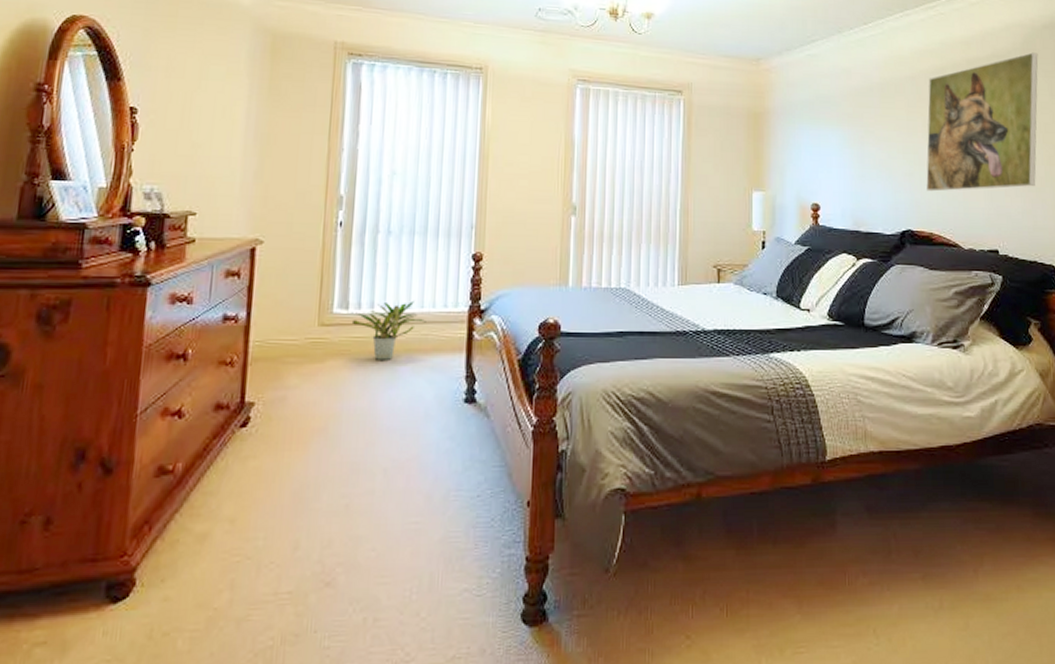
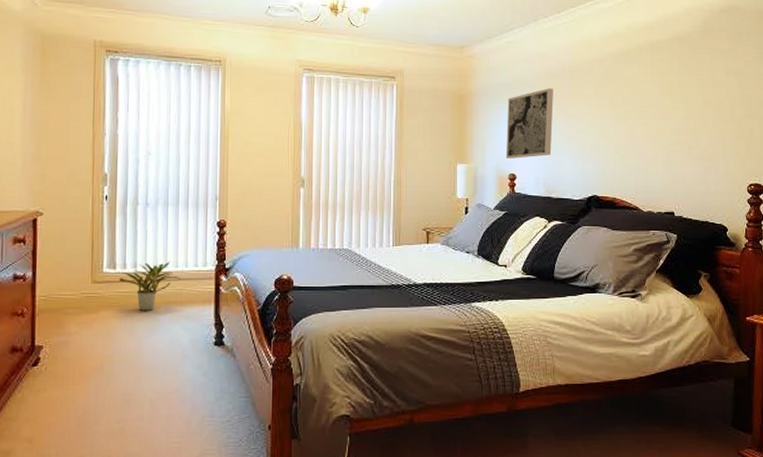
wall art: none [807,107,861,186] -> present [505,88,554,159]
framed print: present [926,52,1038,192] -> none [611,34,716,162]

